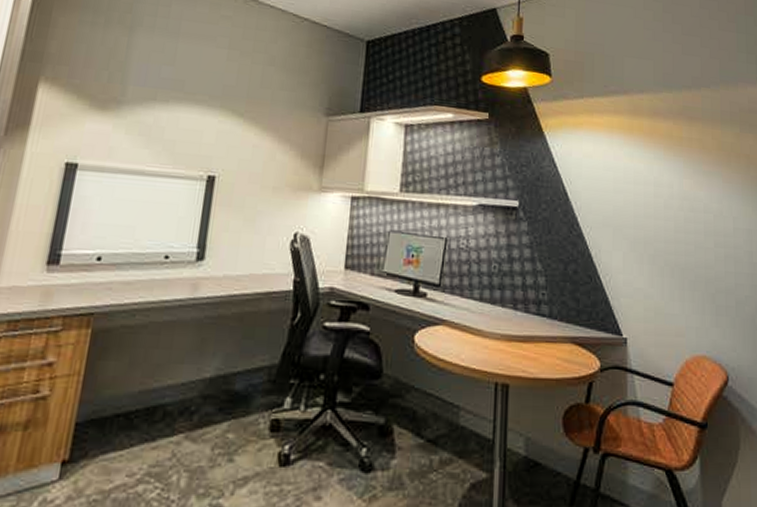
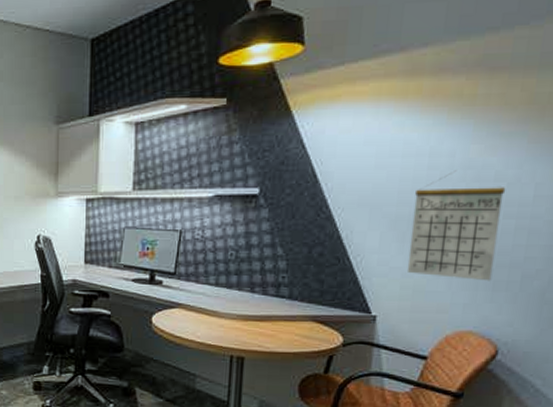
calendar: none [647,200,714,306] -> present [406,170,506,281]

